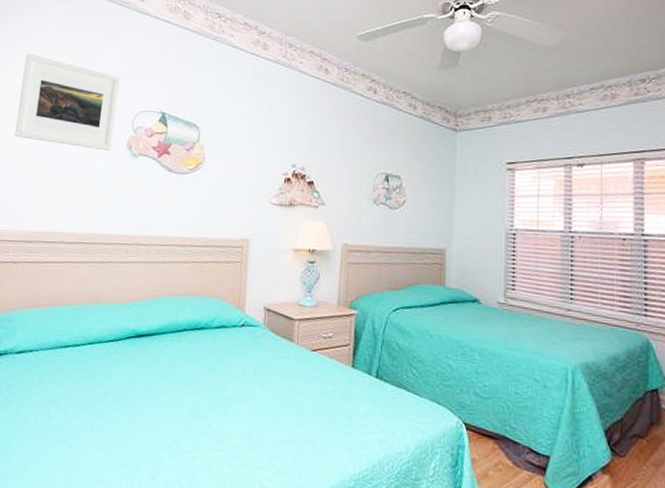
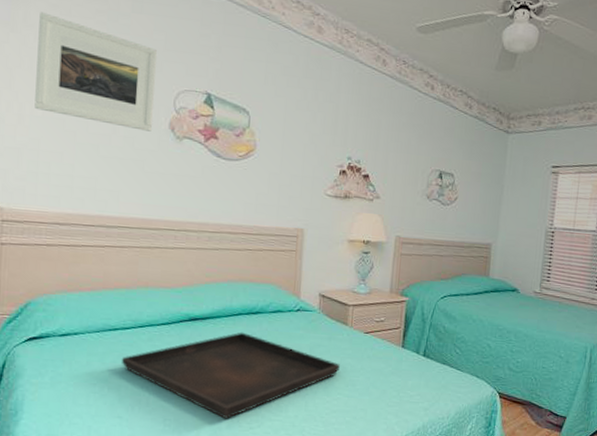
serving tray: none [69,349,286,447] -> present [121,332,340,419]

